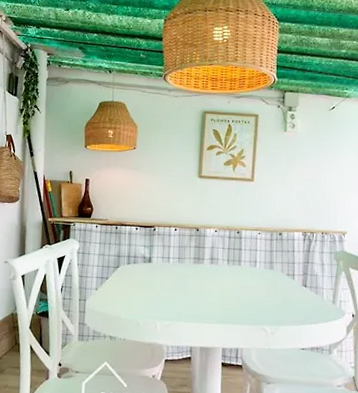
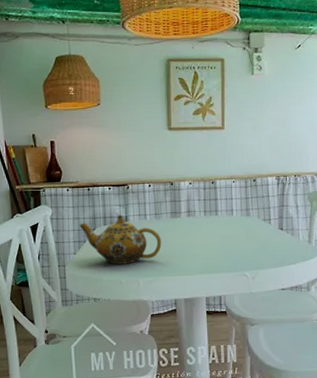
teapot: none [104,256,183,305] -> present [80,215,162,265]

